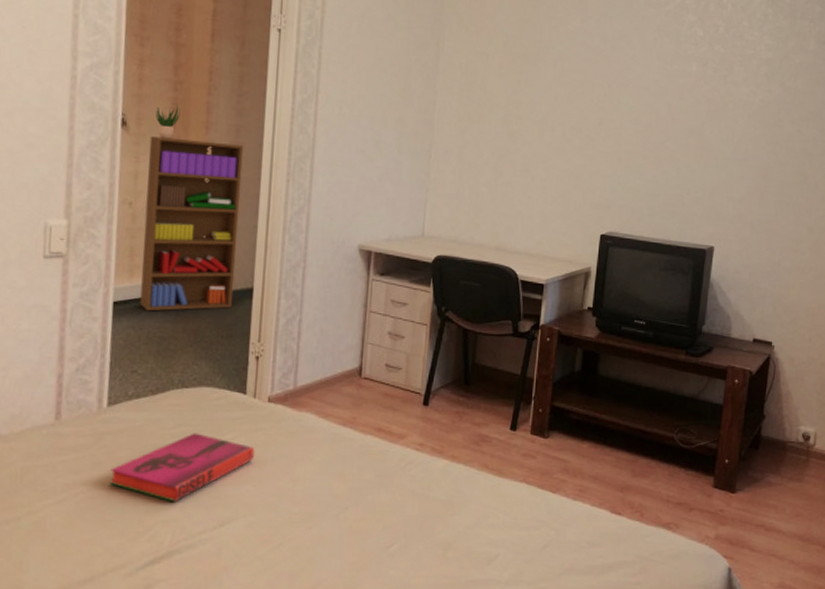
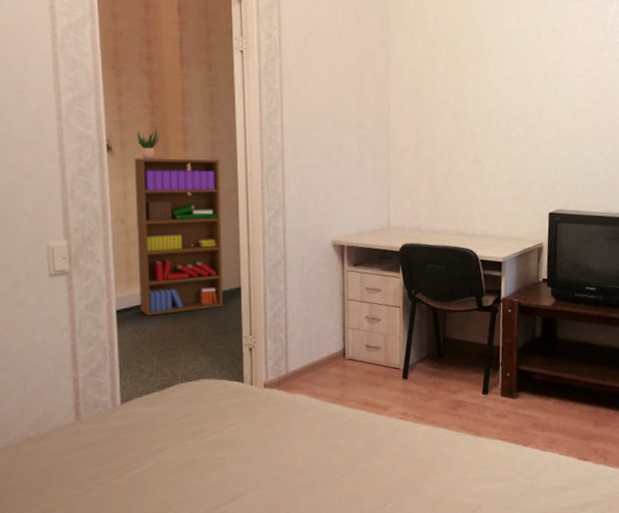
hardback book: present [109,433,255,502] -> none [129,420,257,484]

